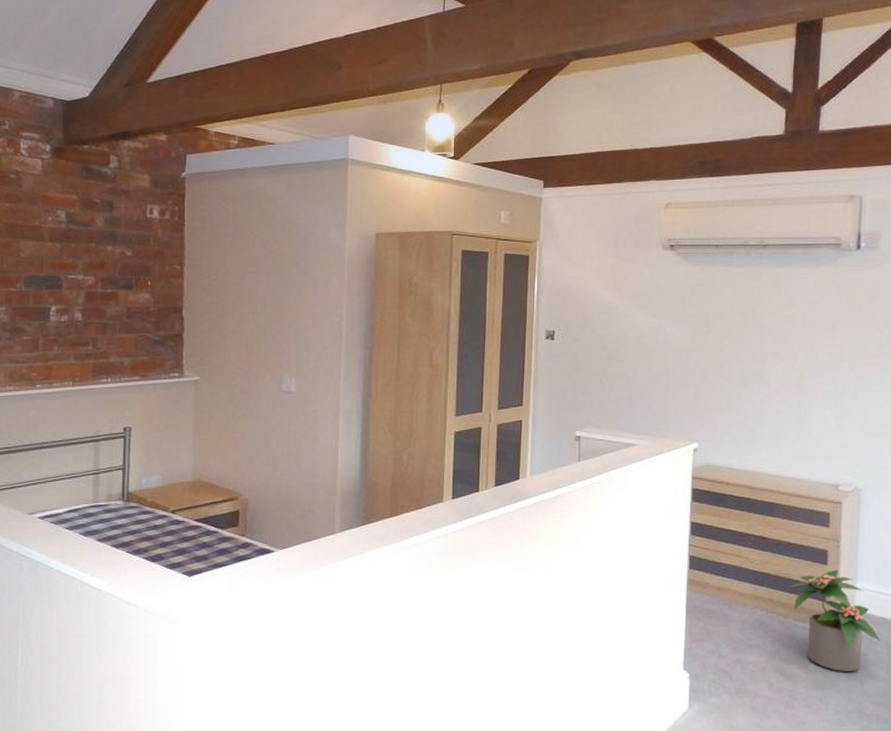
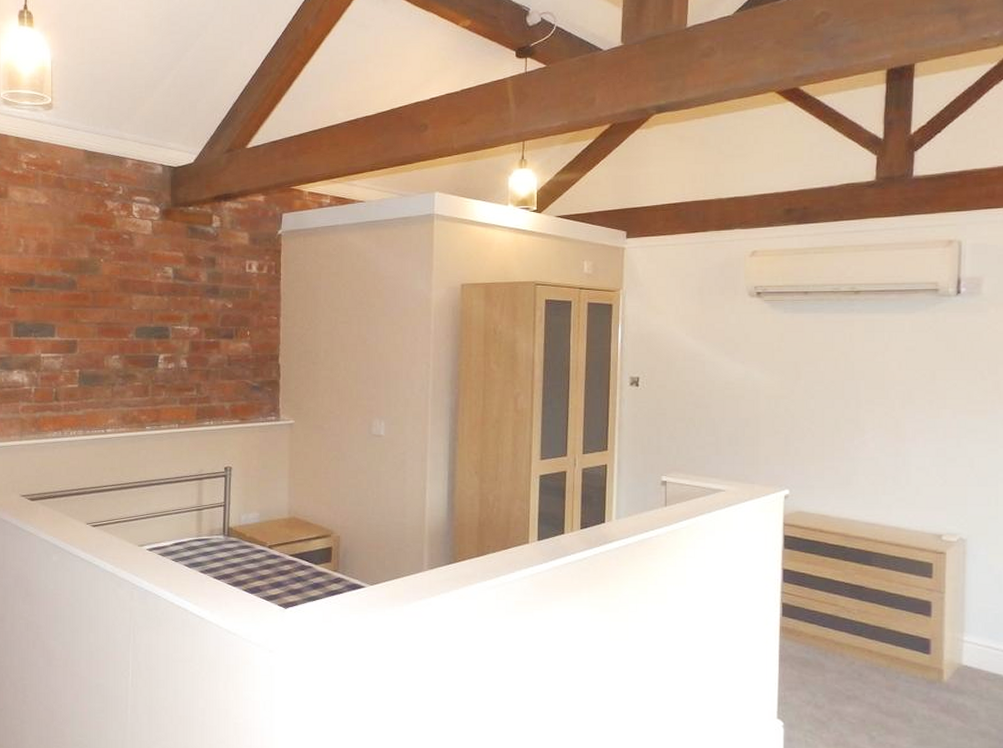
potted plant: present [789,570,881,672] -> none [889,622,992,729]

